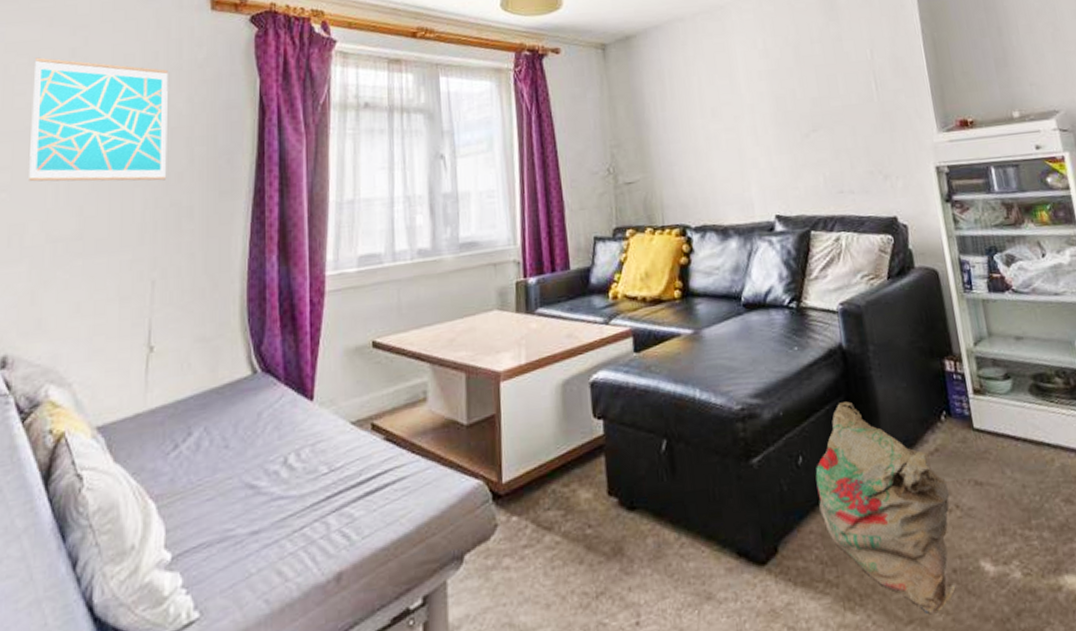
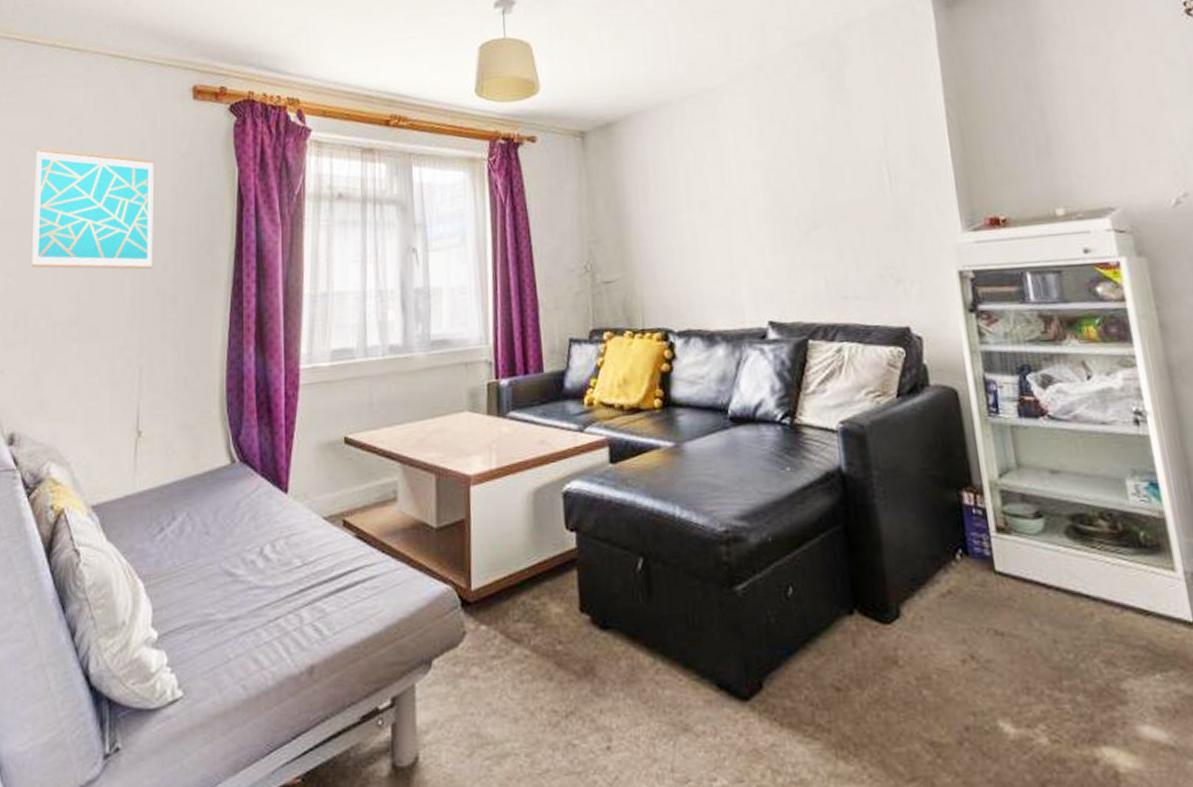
bag: present [815,401,956,615] -> none [807,531,968,774]

